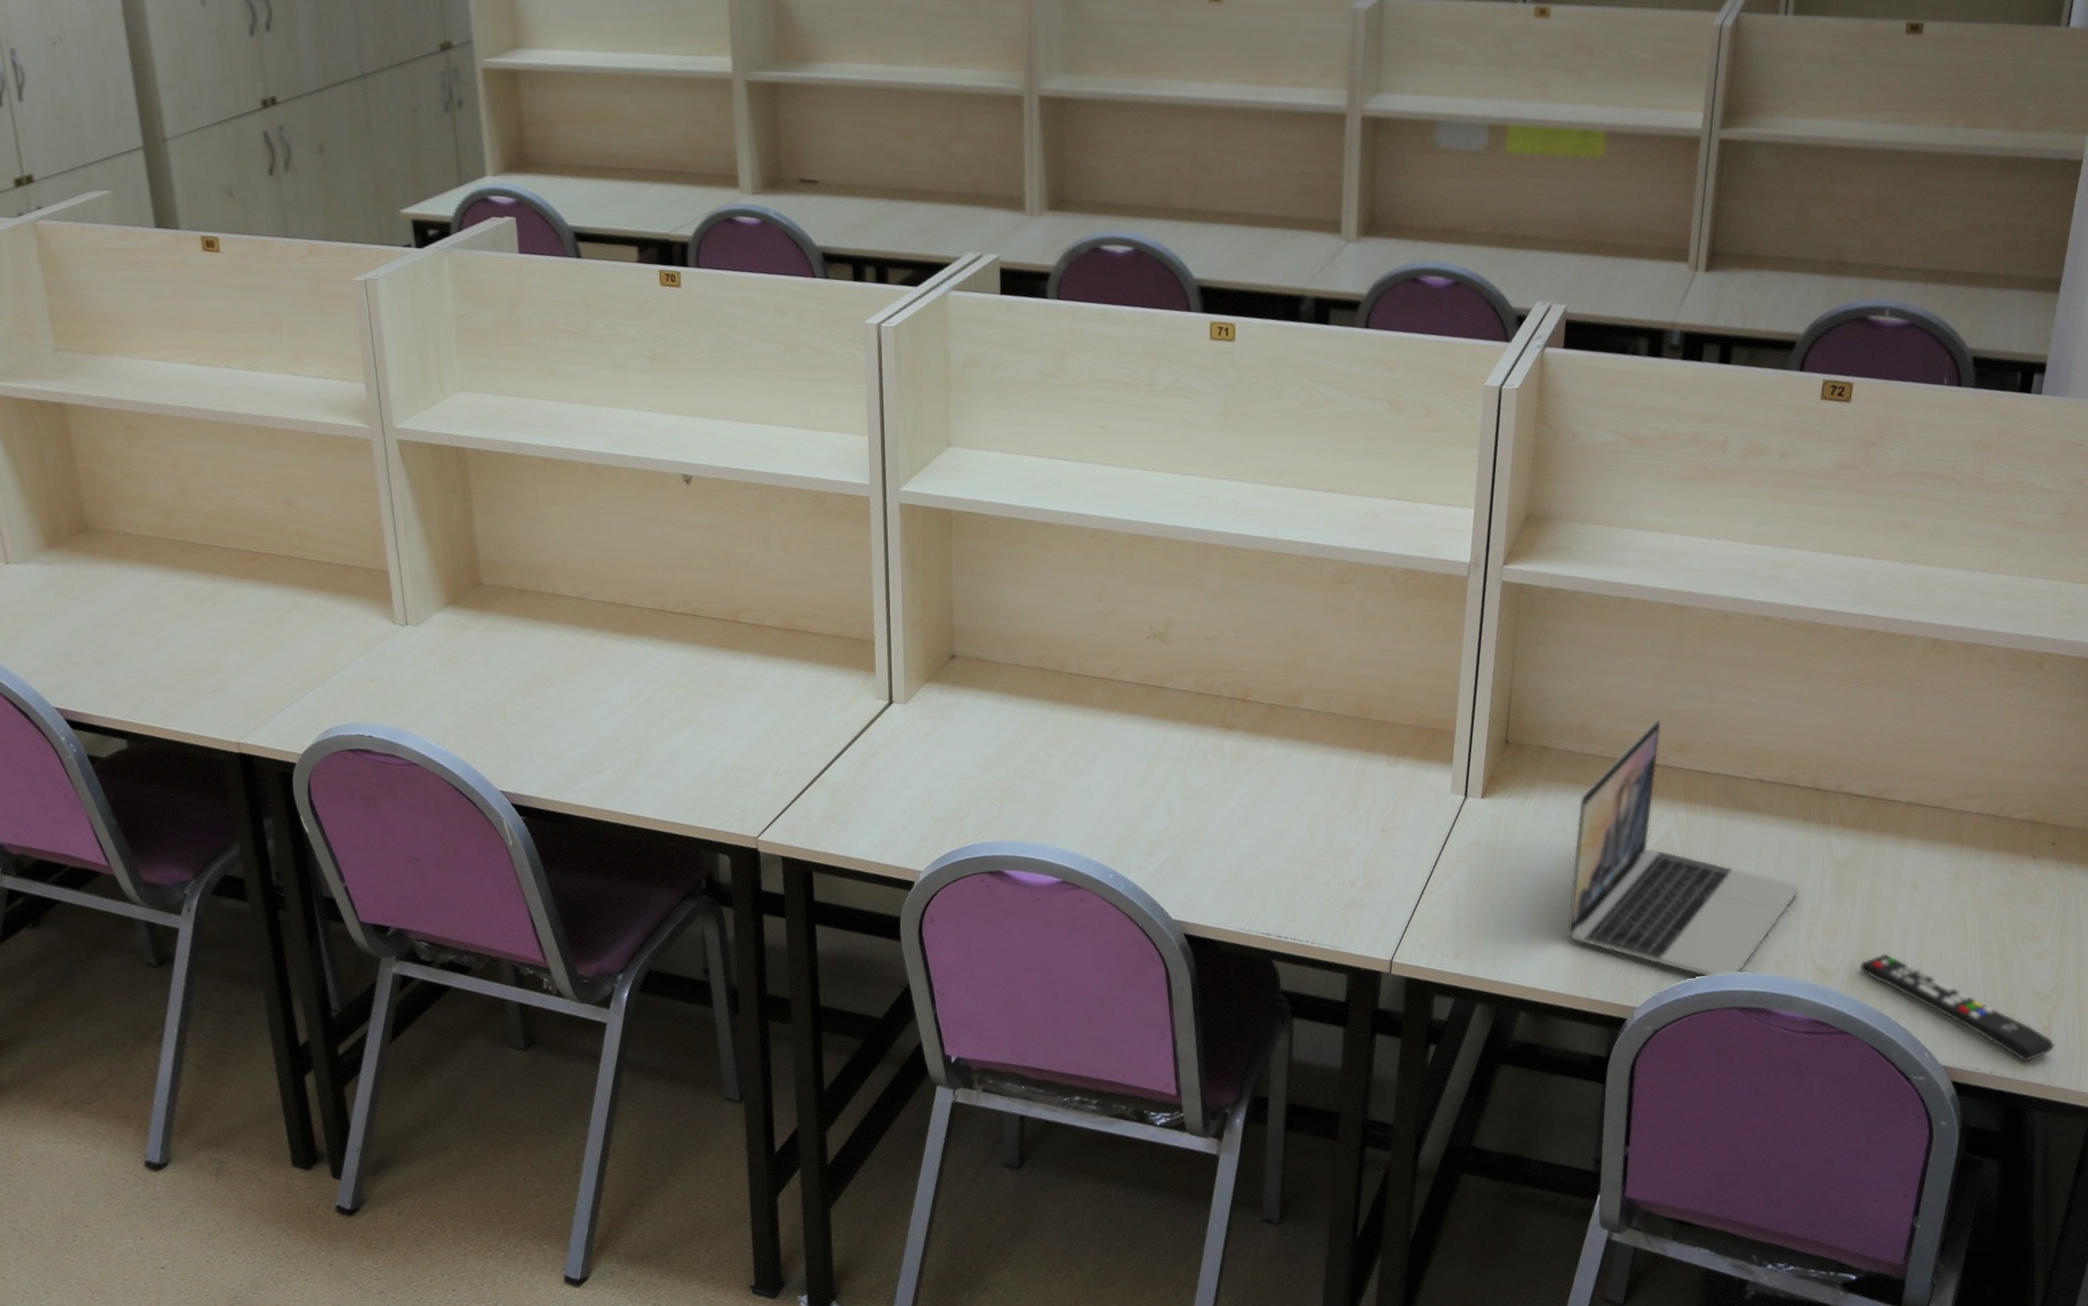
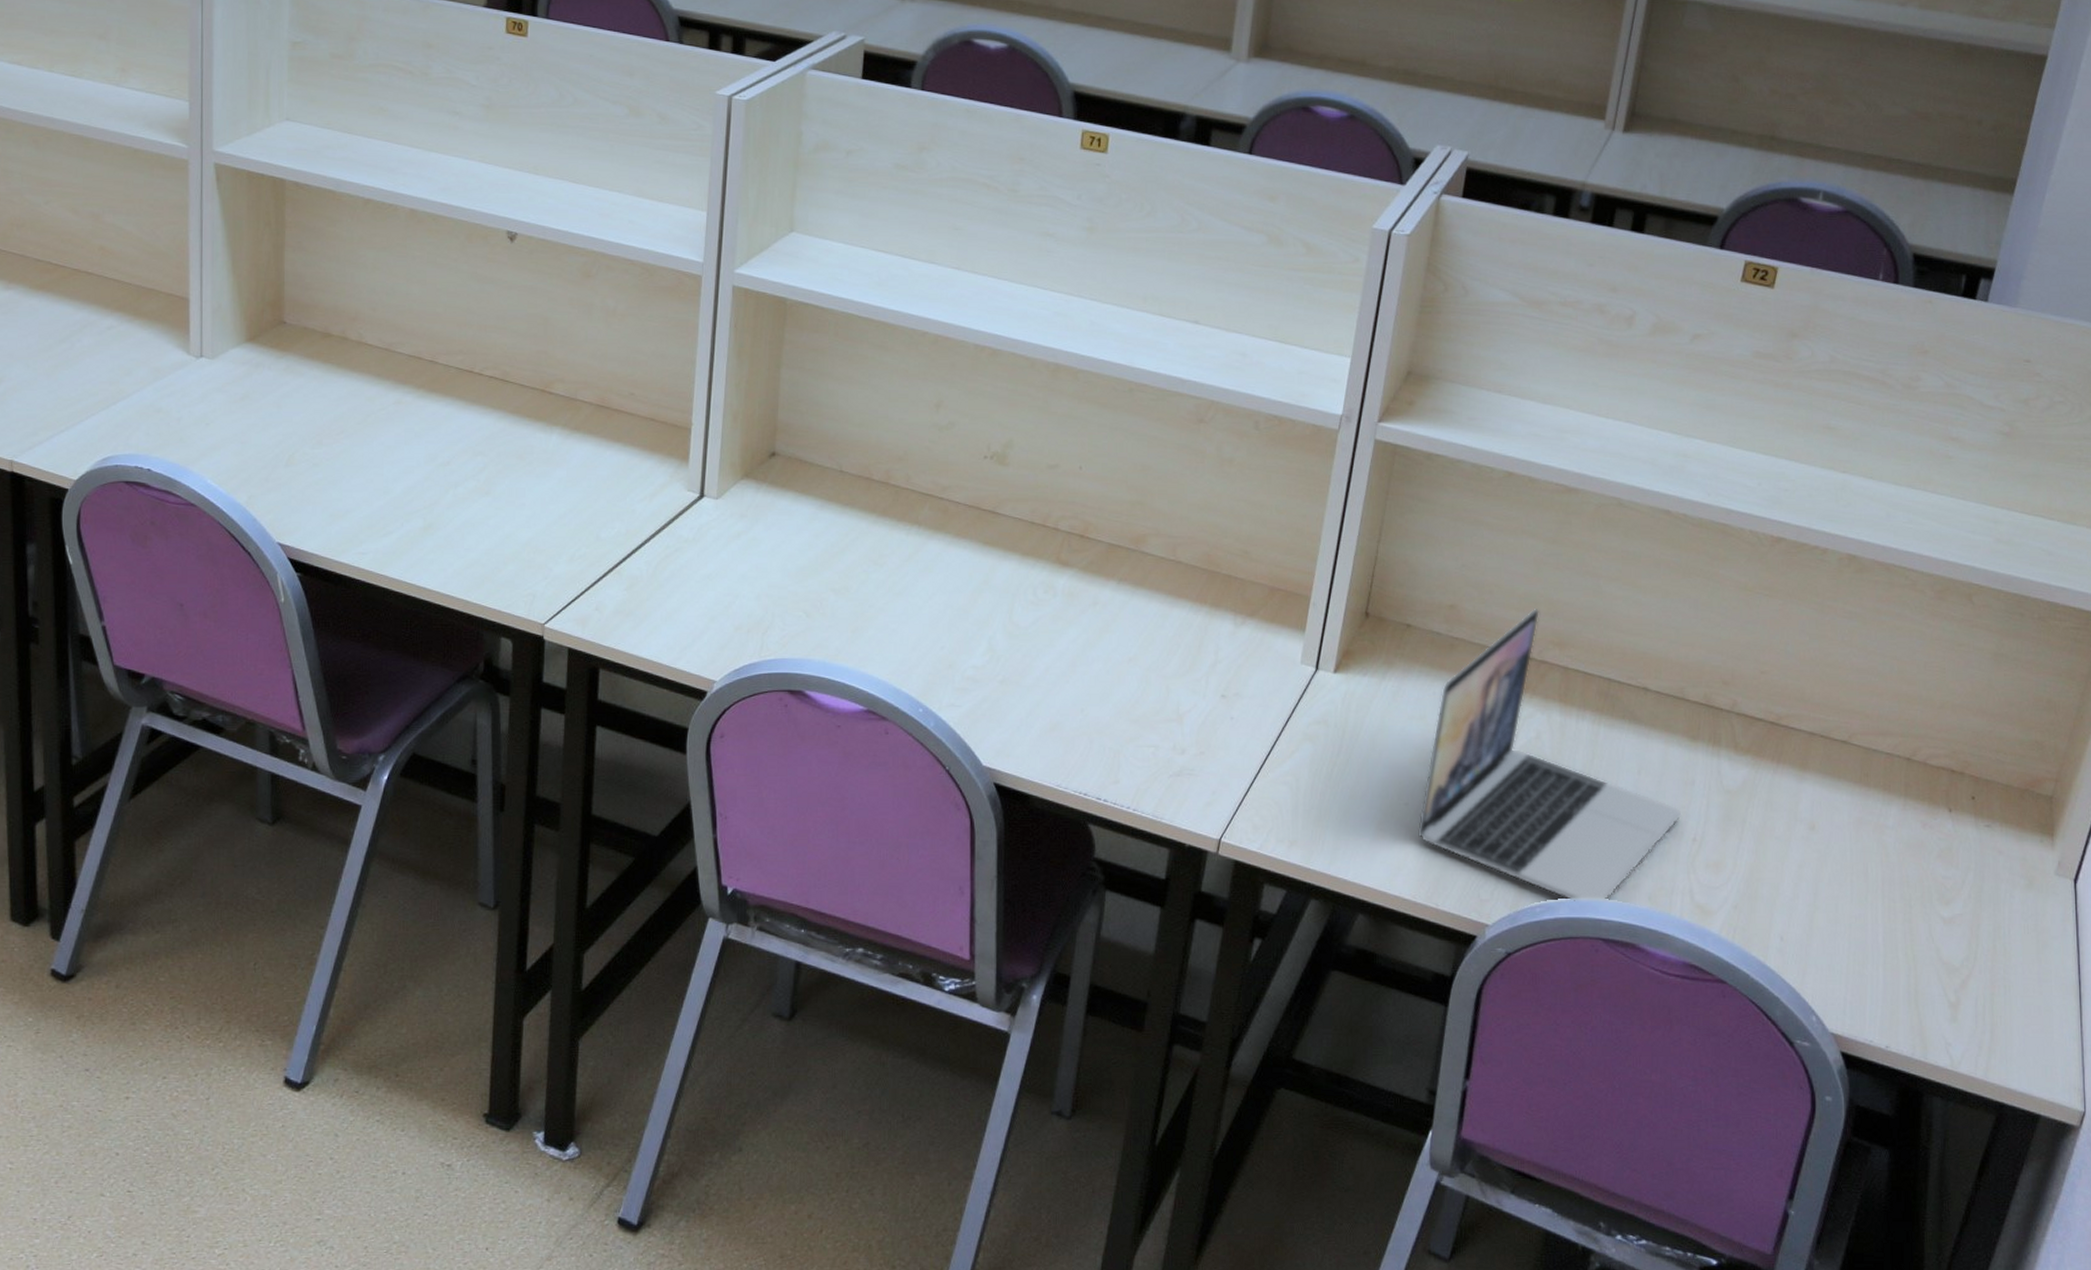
remote control: present [1859,953,2055,1063] -> none [1743,898,1962,1041]

